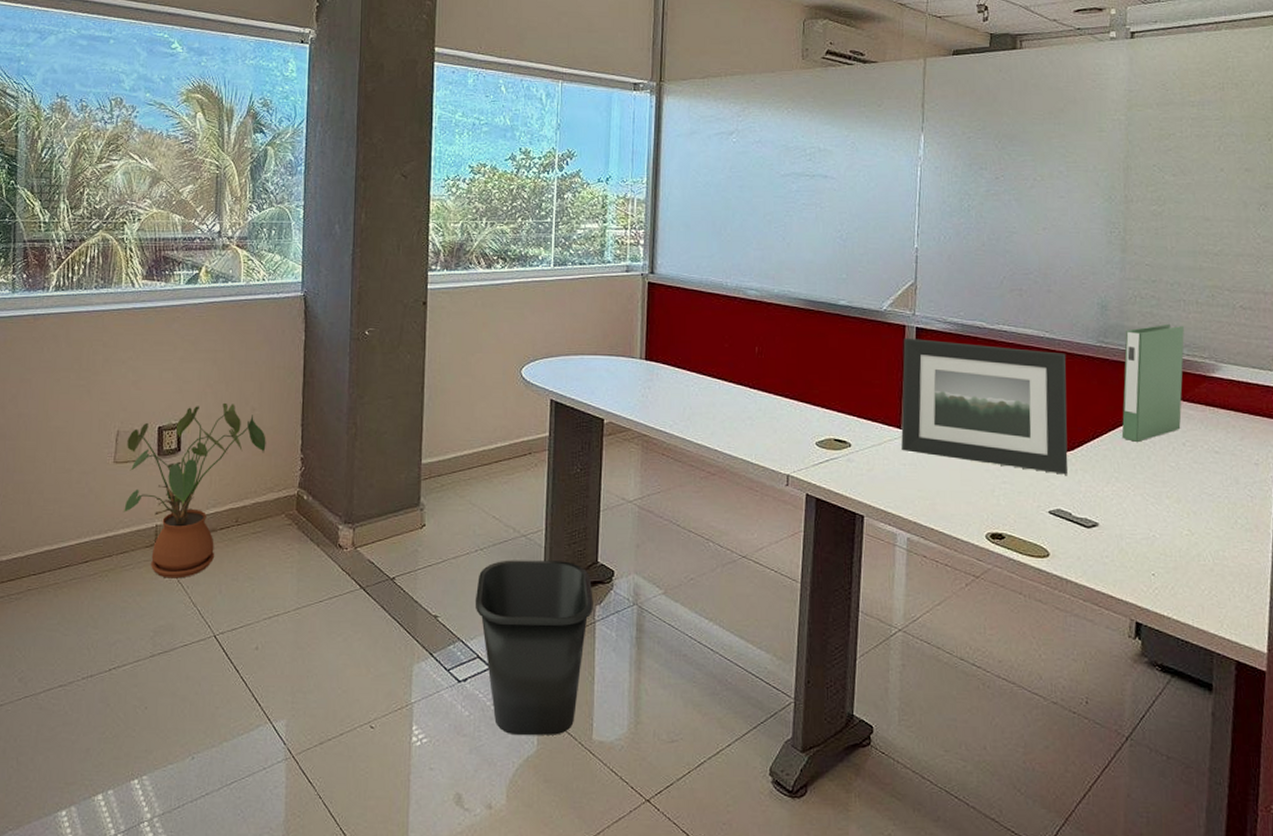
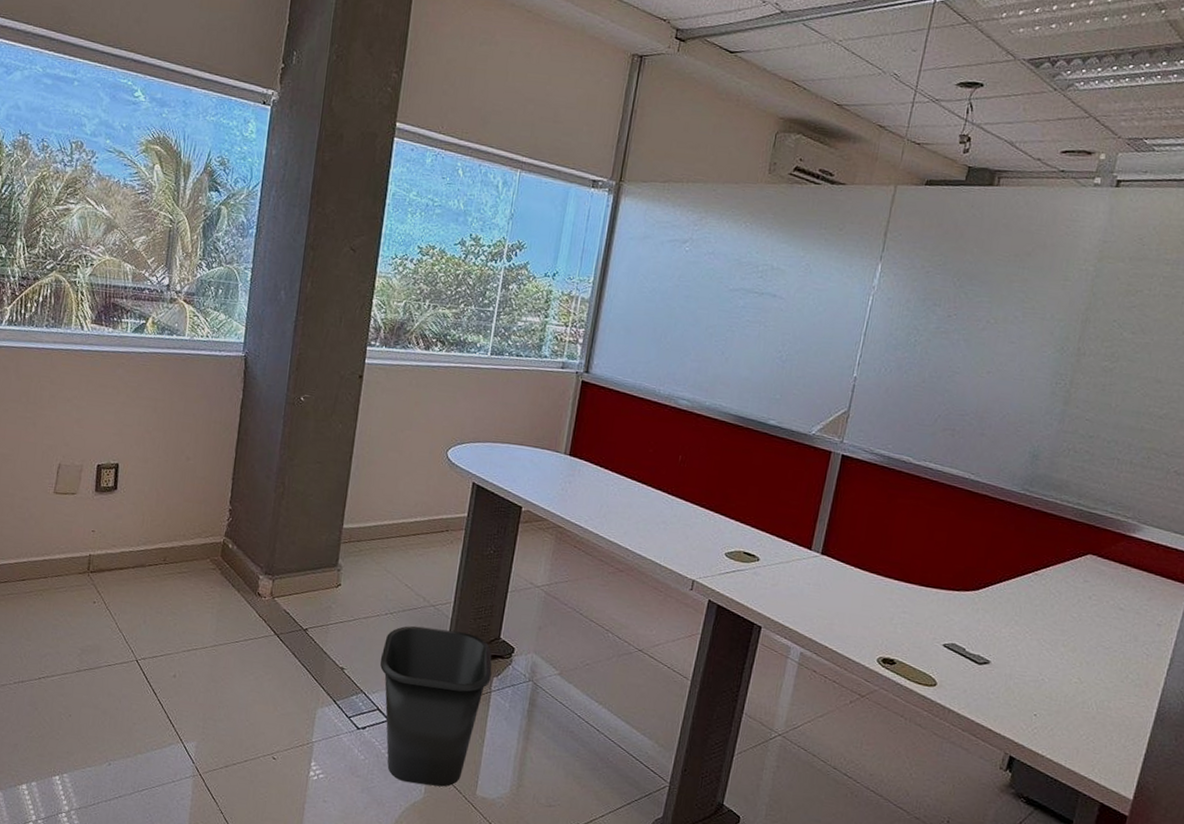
house plant: present [122,402,266,579] -> none [59,449,198,606]
picture frame: present [901,337,1068,475] -> none [808,463,988,612]
binder: present [1121,323,1184,442] -> none [1029,479,1113,590]

